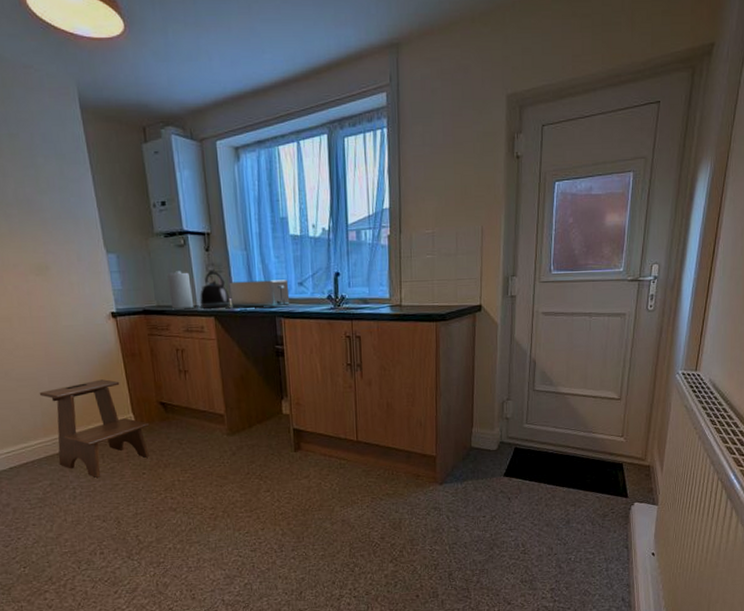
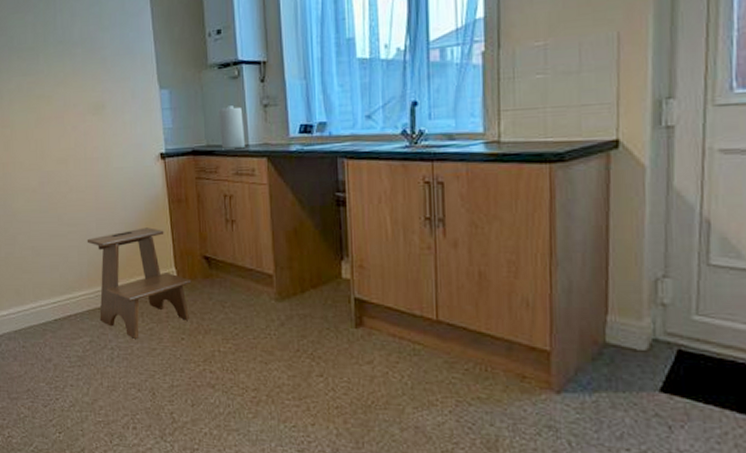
kettle: present [200,271,232,309] -> none [252,104,287,148]
toaster: present [229,279,290,309] -> none [284,112,355,148]

